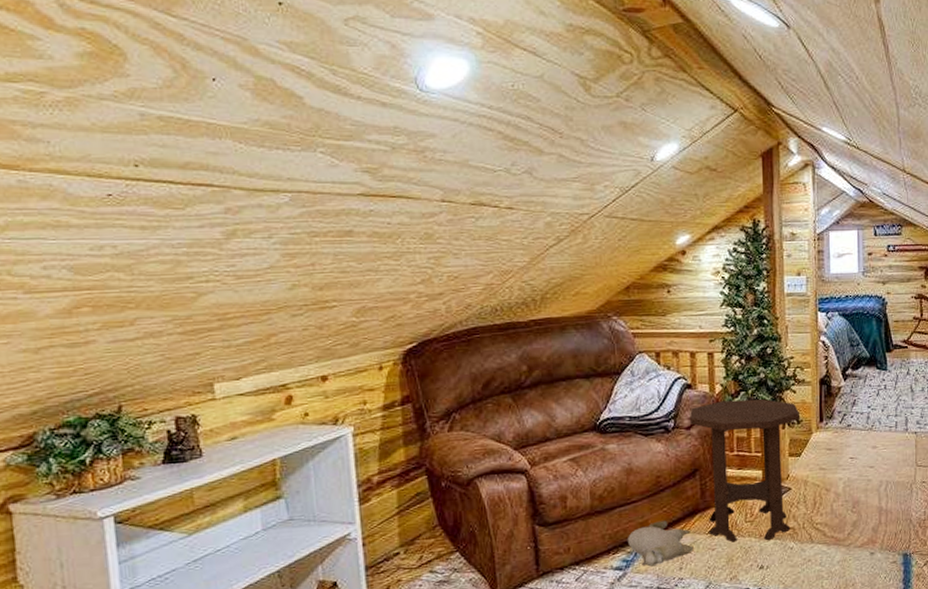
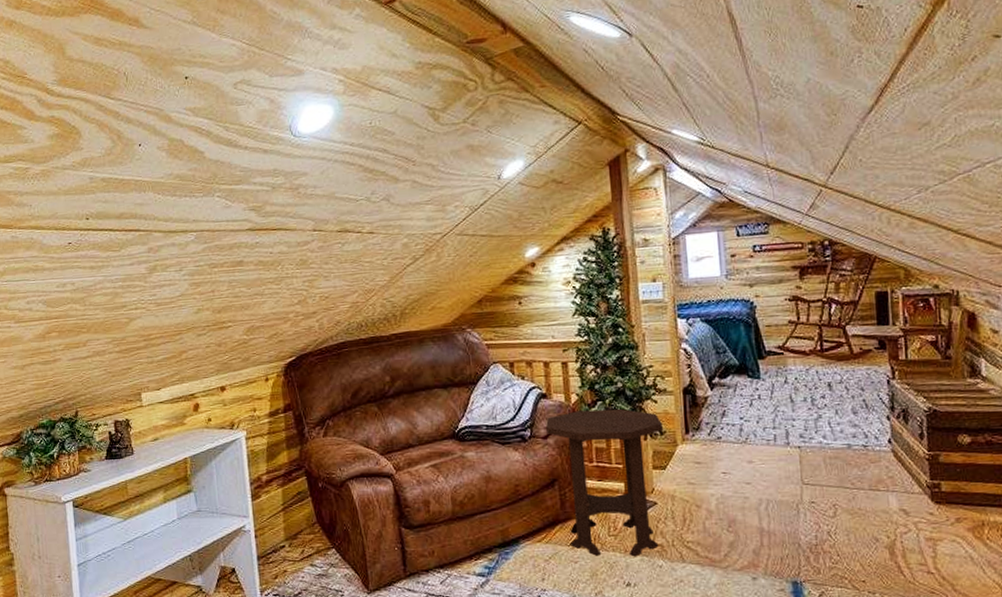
plush toy: present [627,520,694,567] -> none [488,529,556,575]

